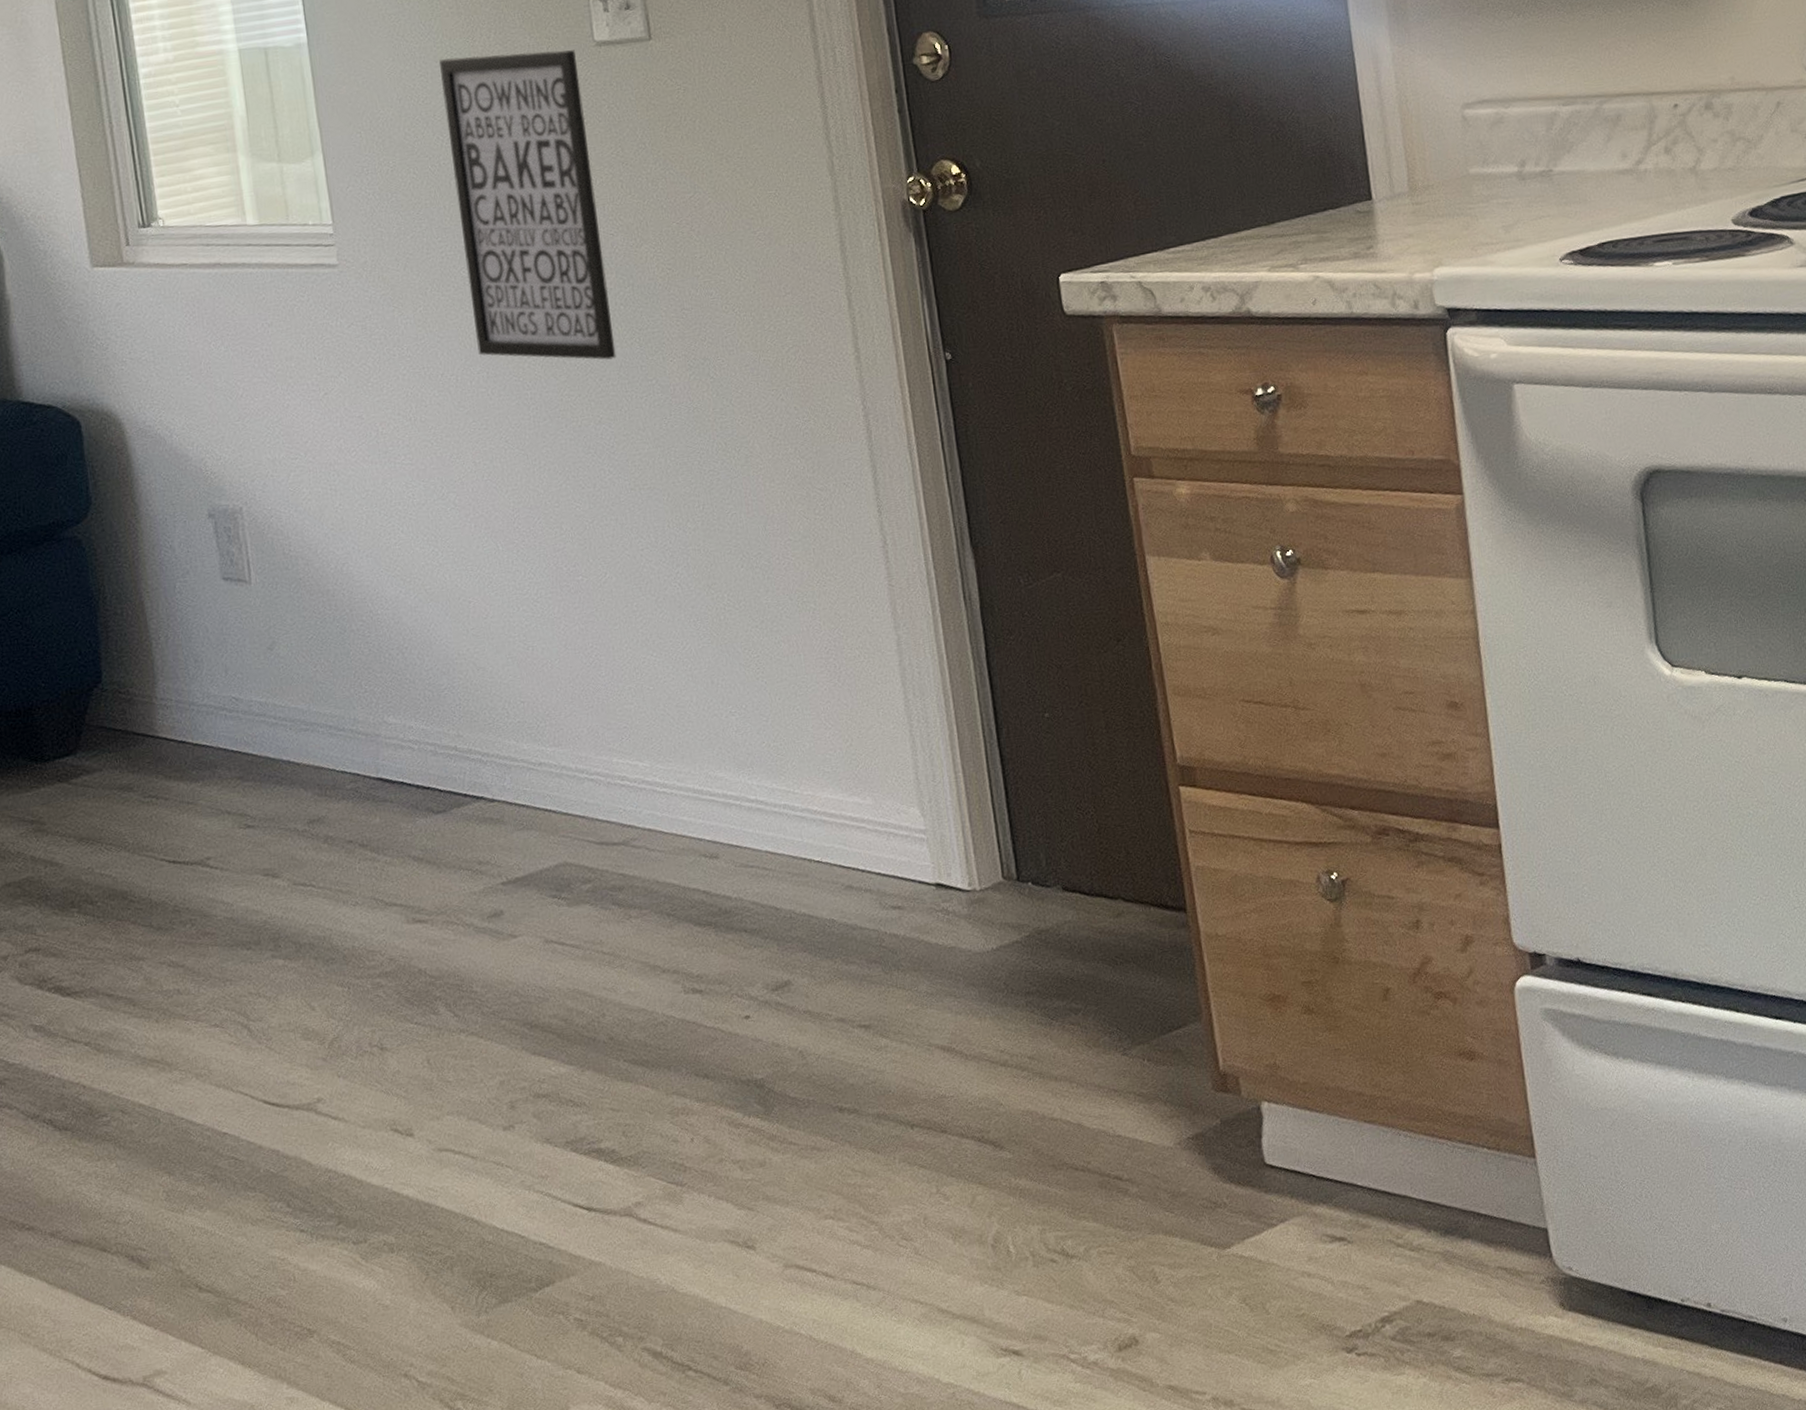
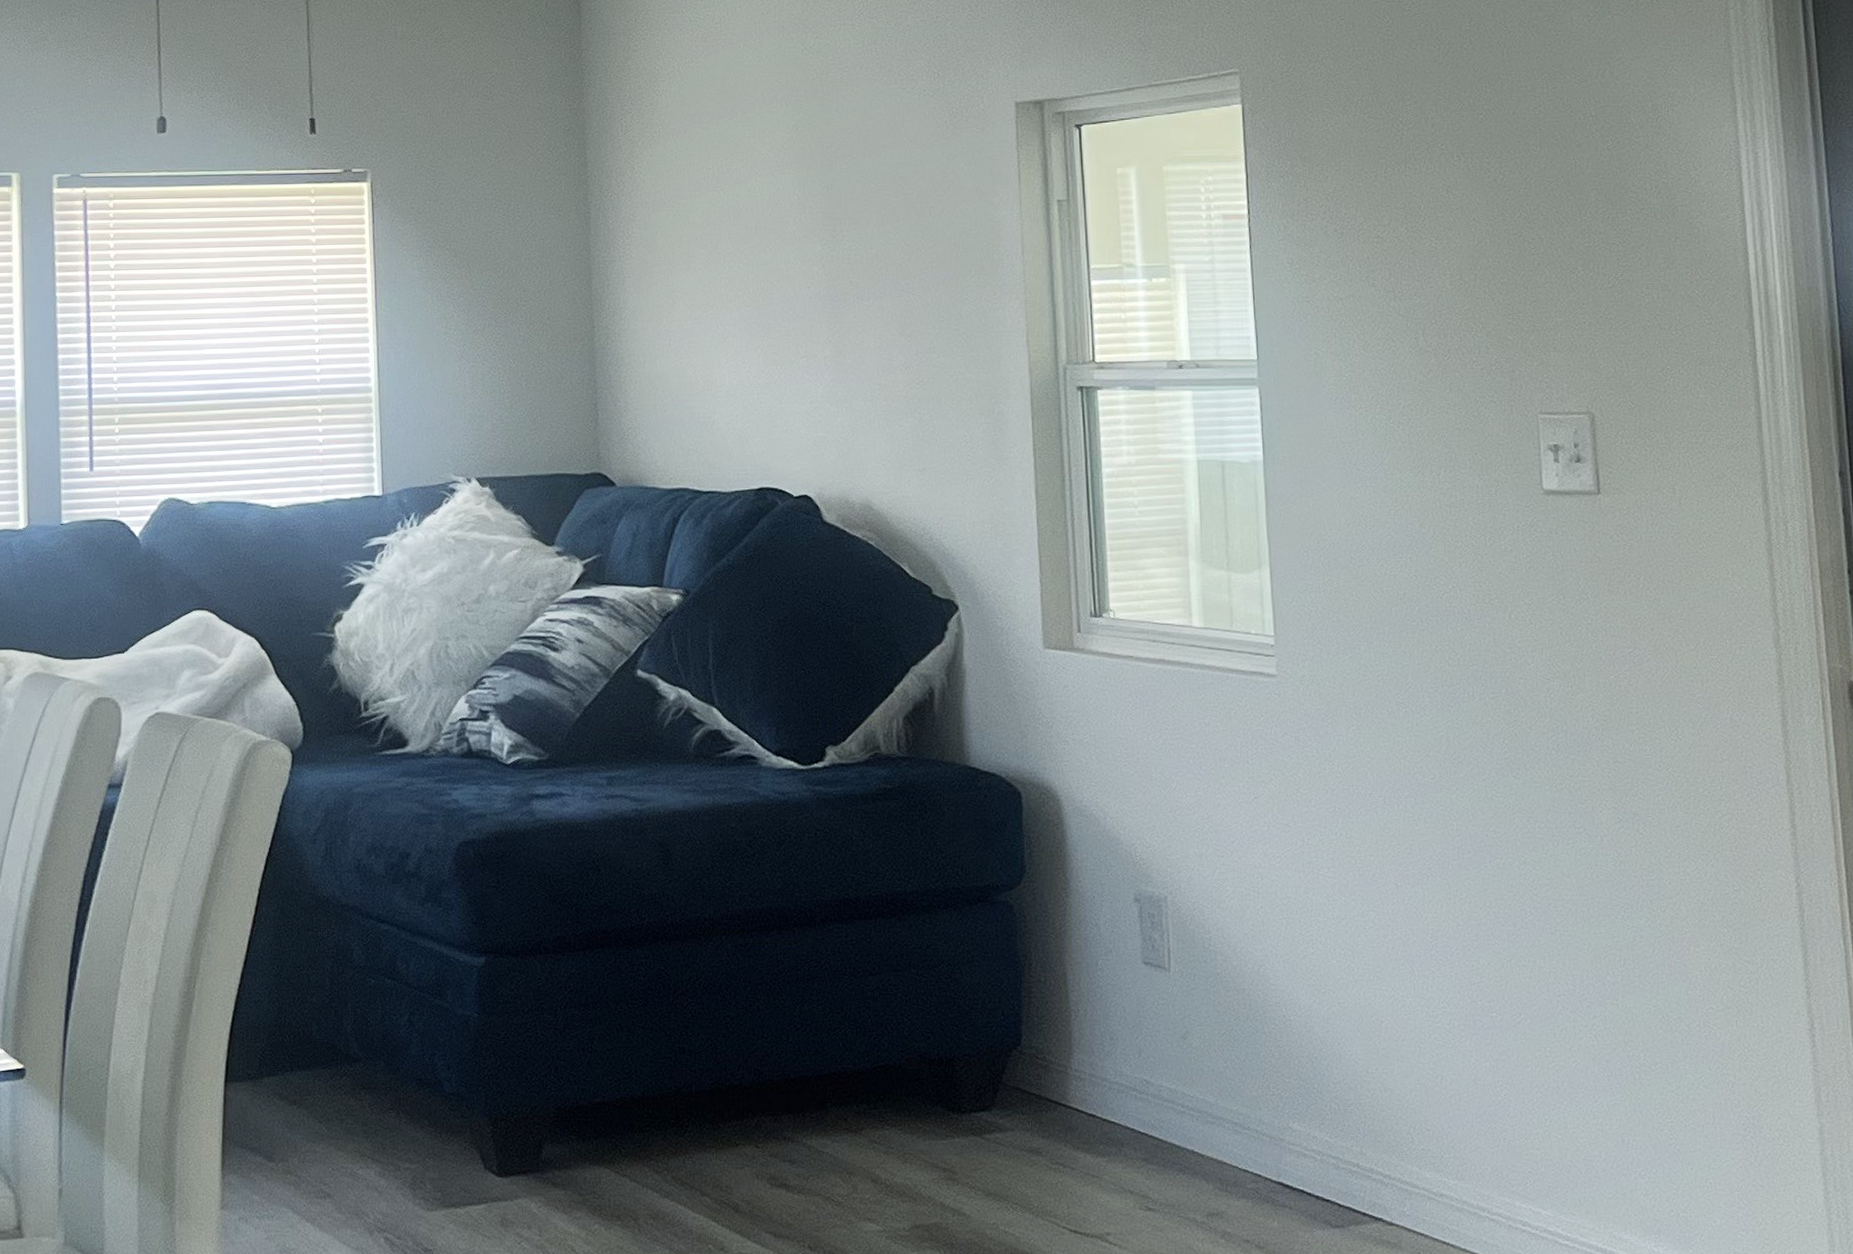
wall art: present [439,50,617,360] -> none [1389,489,1545,802]

